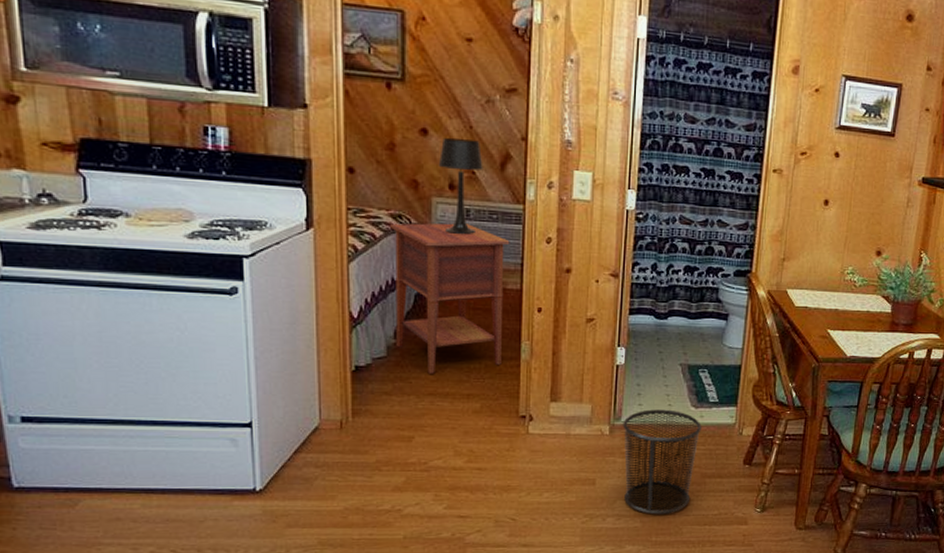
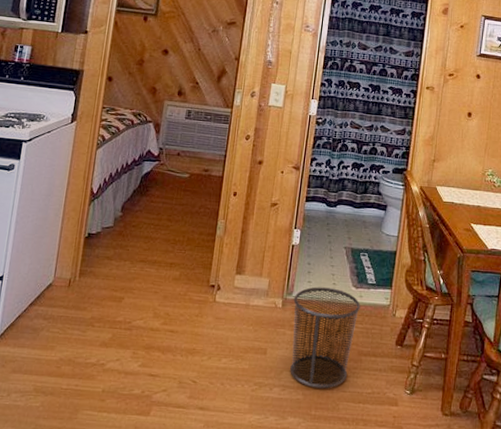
nightstand: present [389,223,510,374] -> none [122,120,218,244]
table lamp: present [438,138,483,235] -> none [170,57,205,131]

